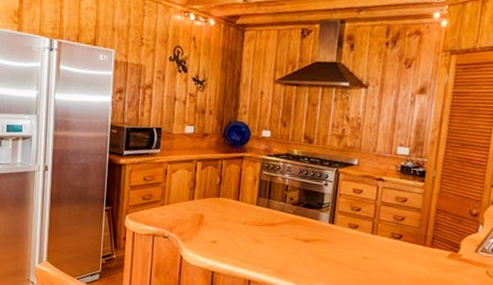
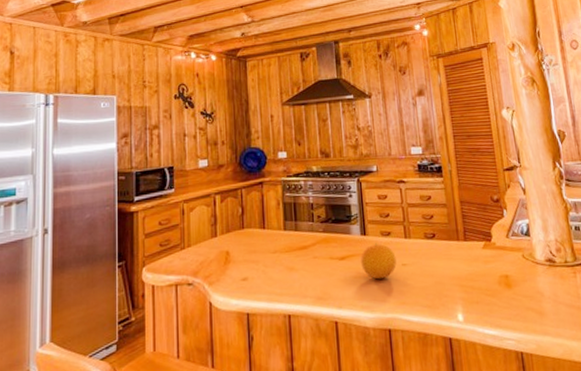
fruit: none [324,233,359,267] -> present [361,243,397,280]

